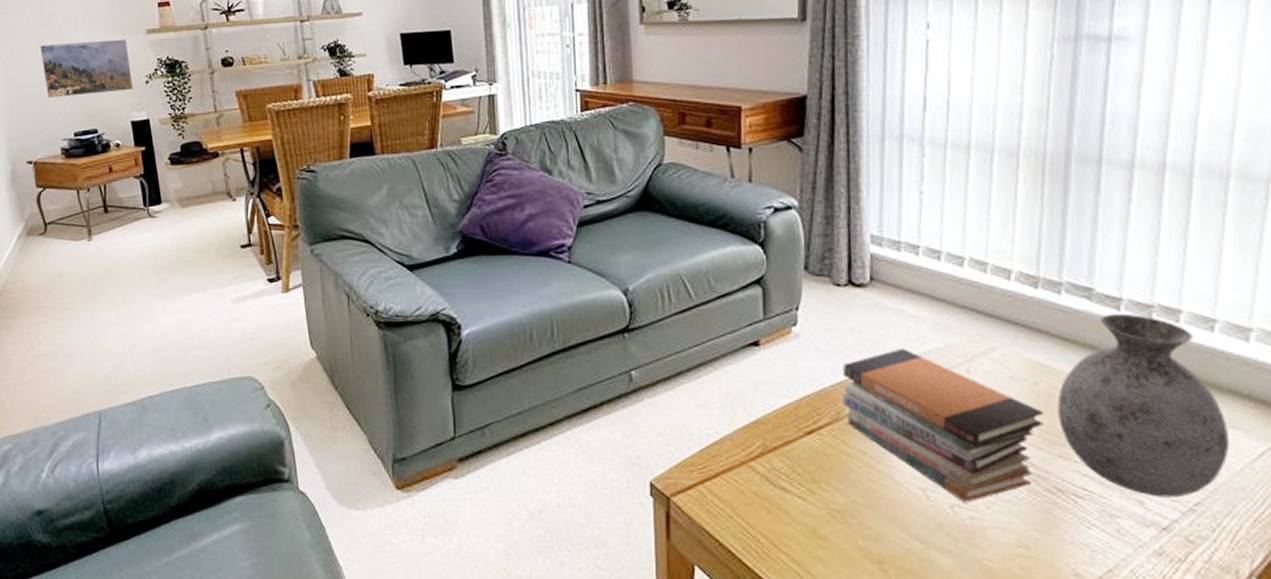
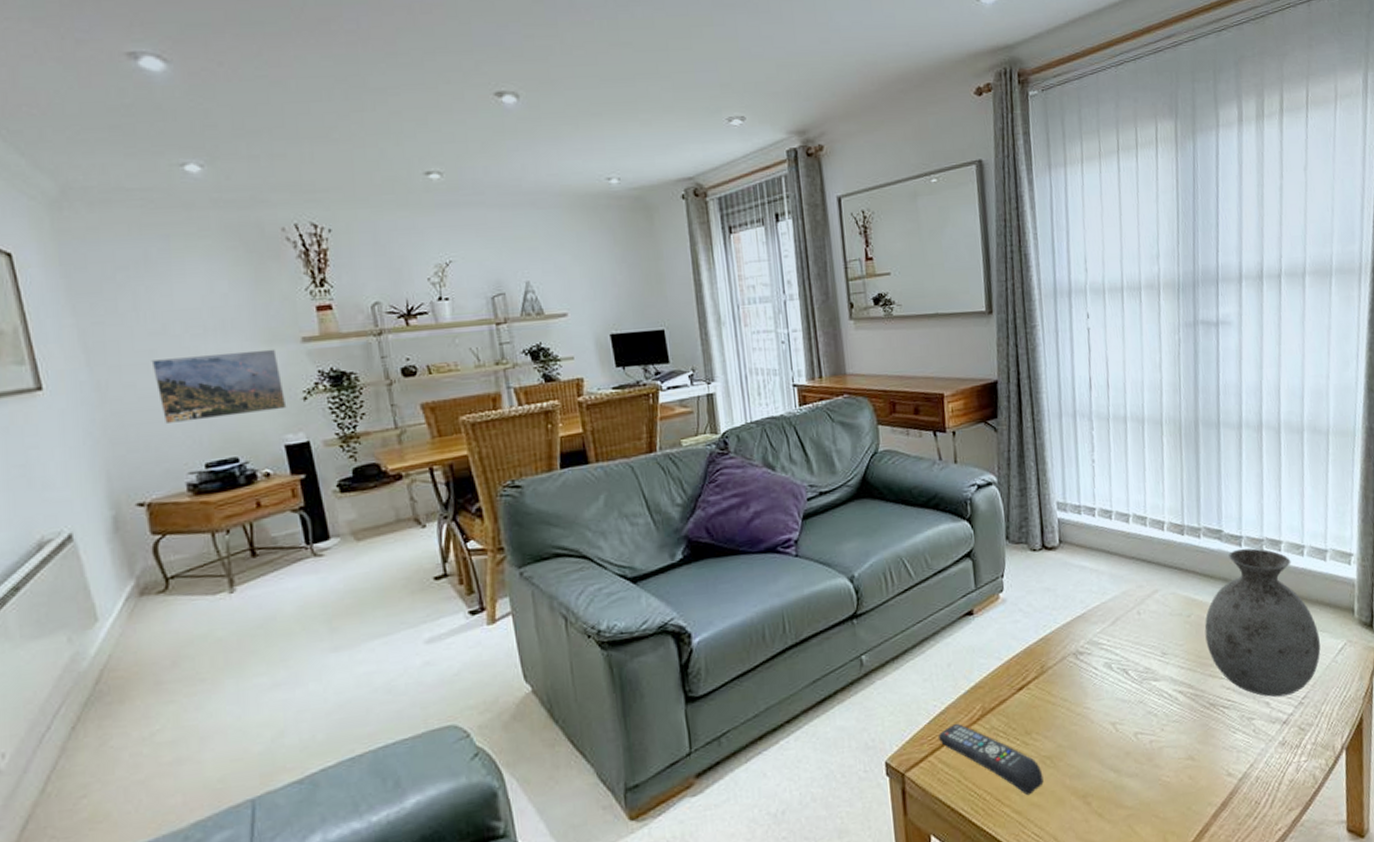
remote control: none [709,456,831,548] -> present [937,723,1044,796]
book stack: present [842,348,1045,503] -> none [1043,600,1197,730]

